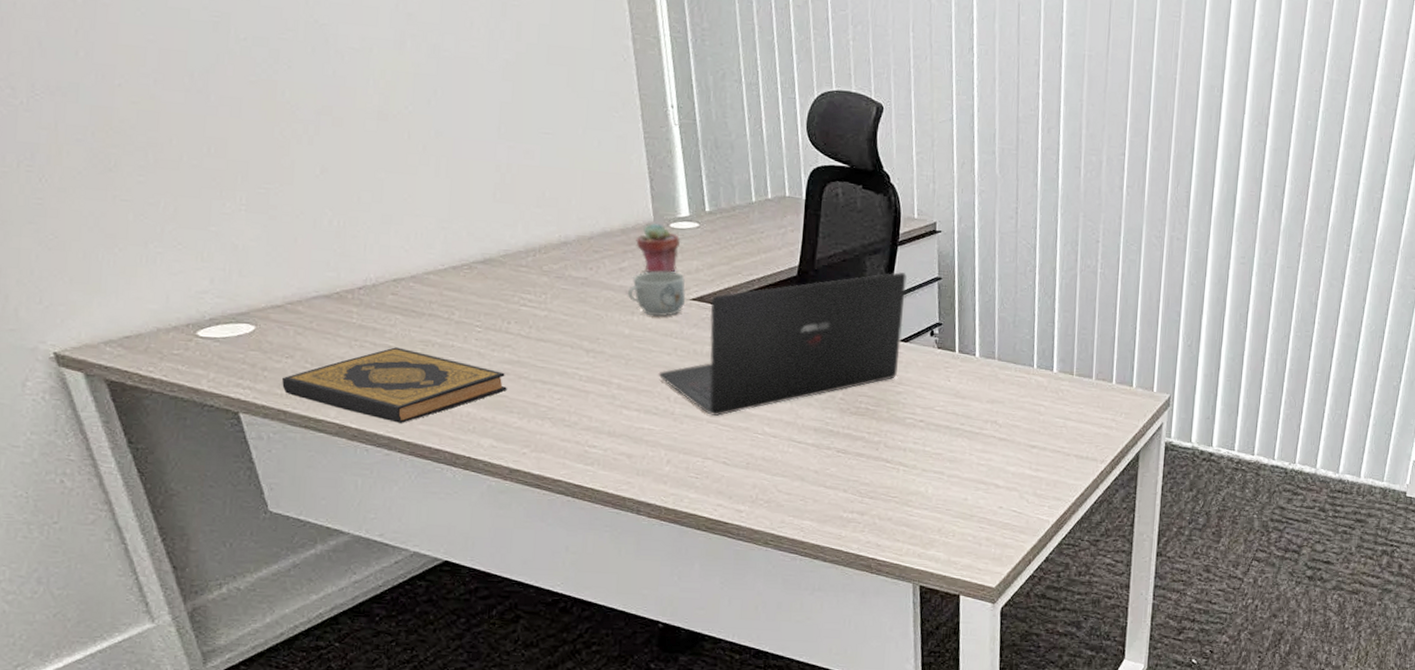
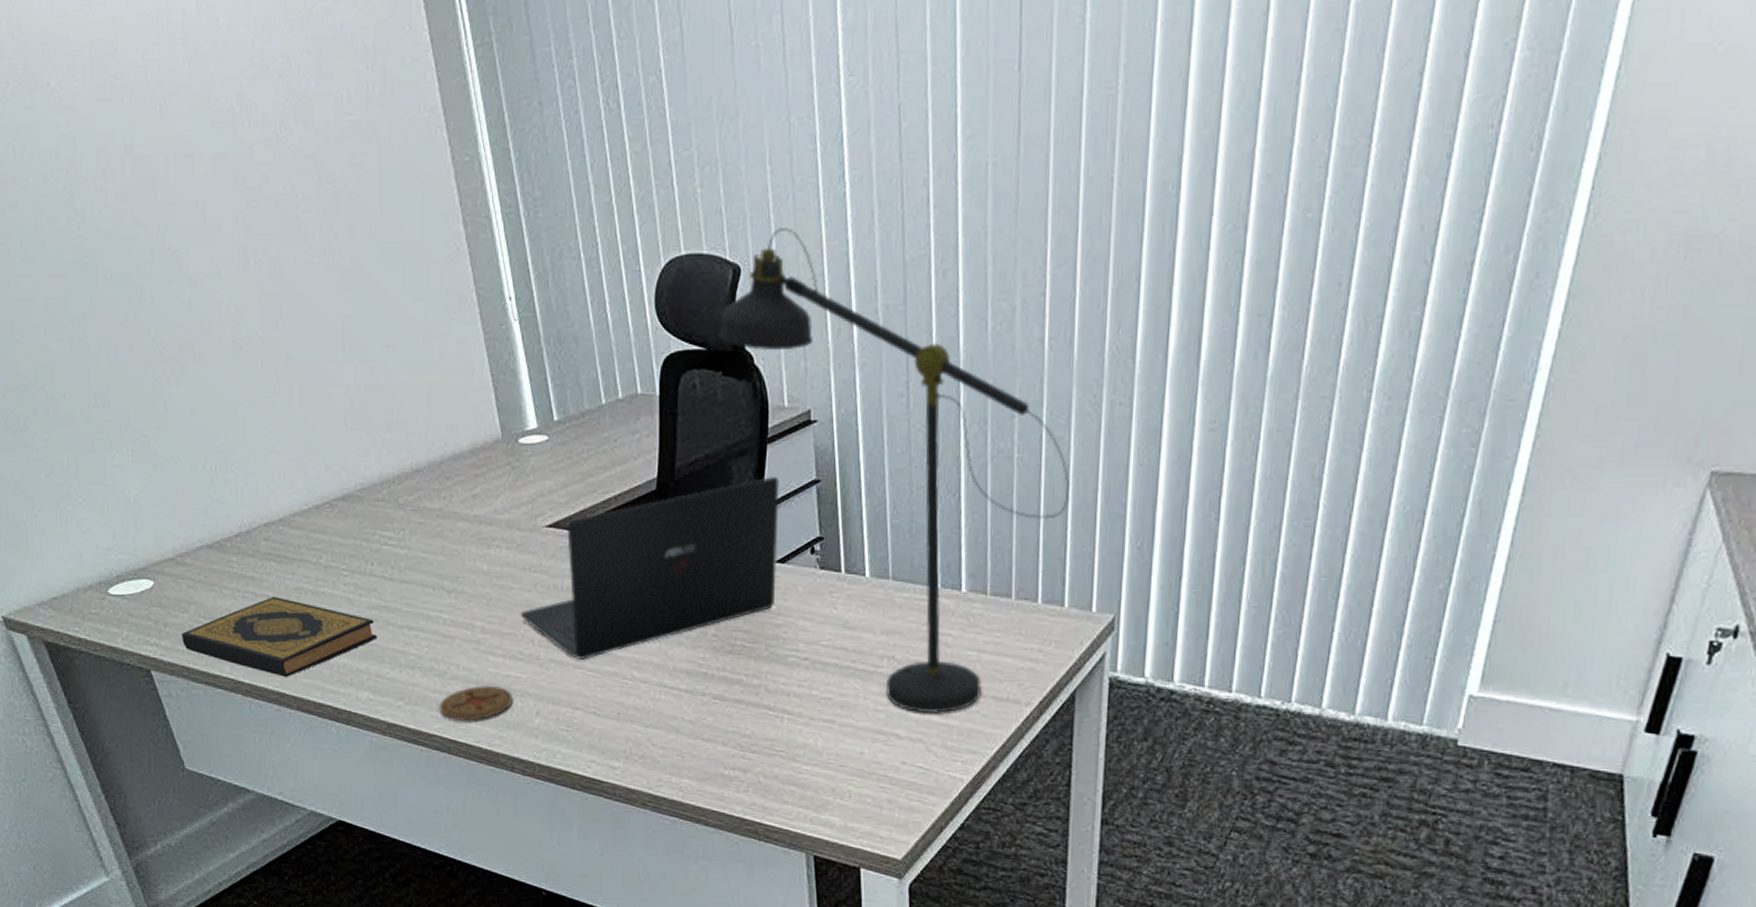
coaster: none [567,435,645,468] -> present [439,685,513,721]
mug: present [627,271,686,317] -> none [482,495,541,549]
potted succulent: present [636,222,681,273] -> none [486,439,531,498]
desk lamp: none [860,80,1140,468] -> present [717,226,1070,714]

